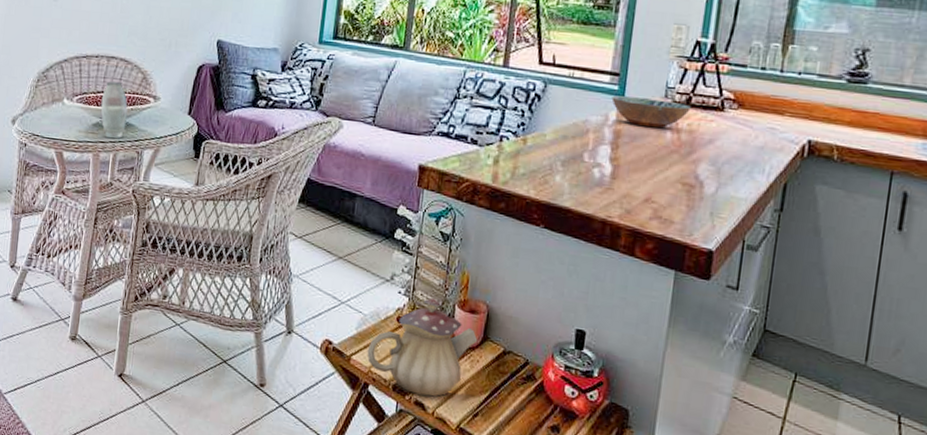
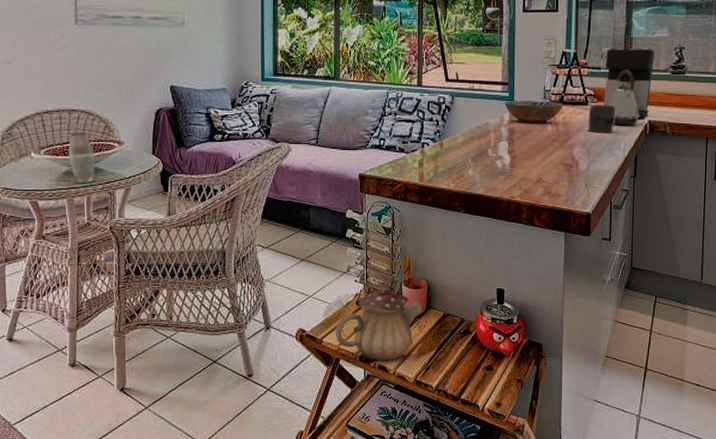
mug: none [721,111,763,151] -> present [588,104,616,133]
coffee maker: none [746,42,826,139] -> present [604,49,655,121]
kettle: none [750,70,797,145] -> present [606,69,640,126]

